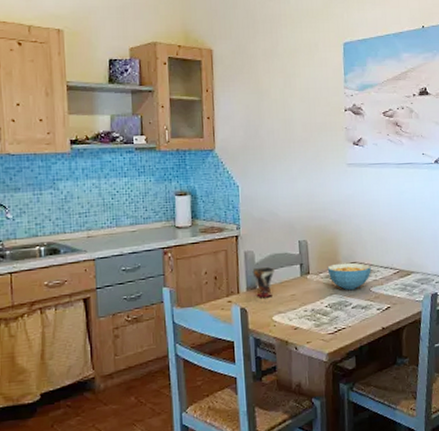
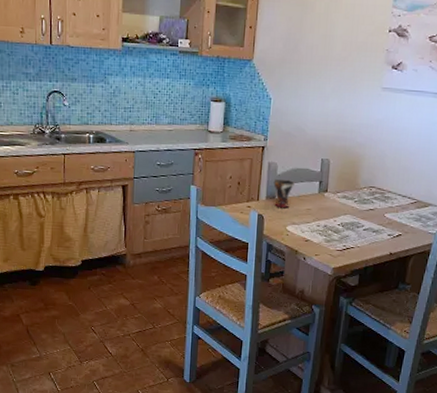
cereal bowl: present [327,262,371,291] -> none [345,185,389,214]

